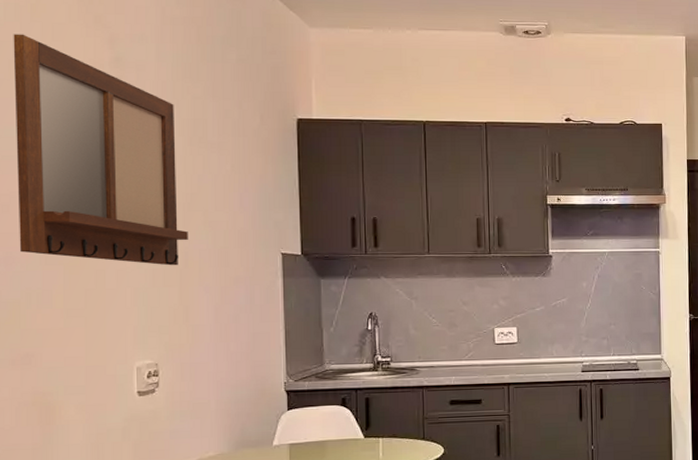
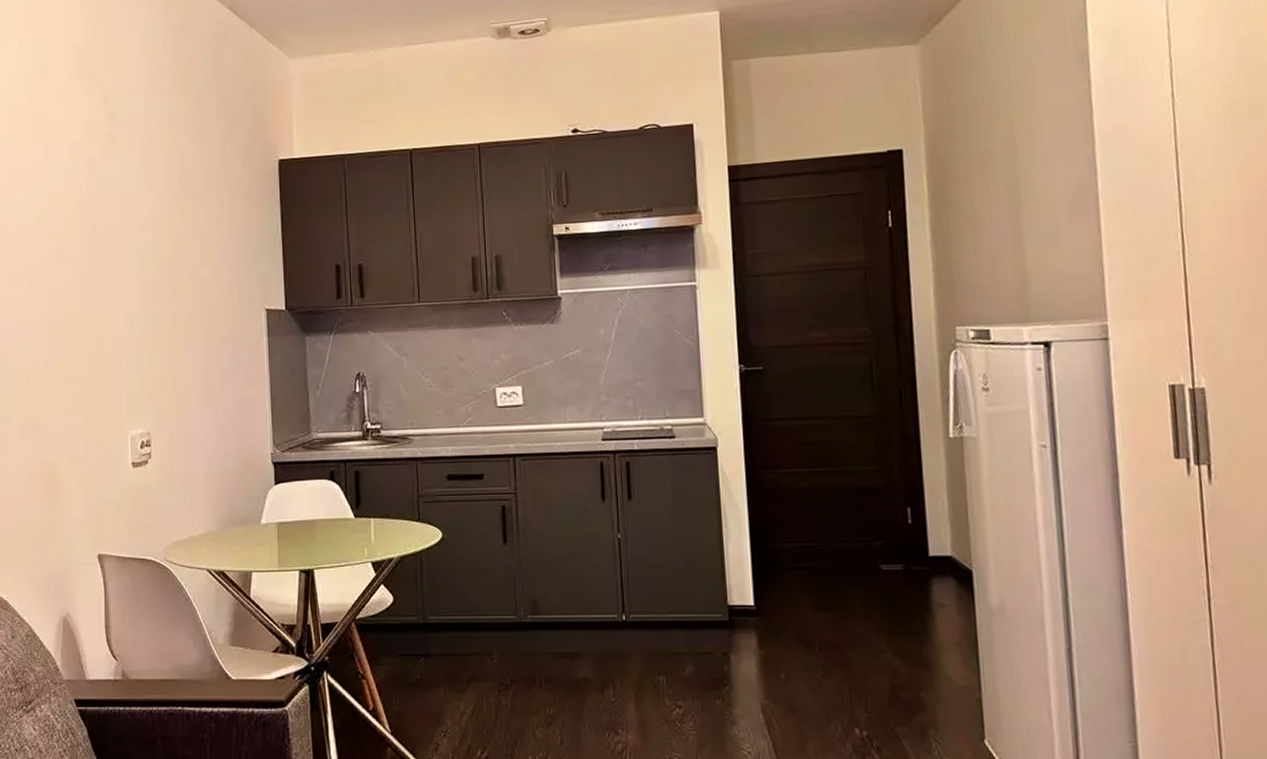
writing board: present [13,34,188,266] -> none [22,100,176,328]

